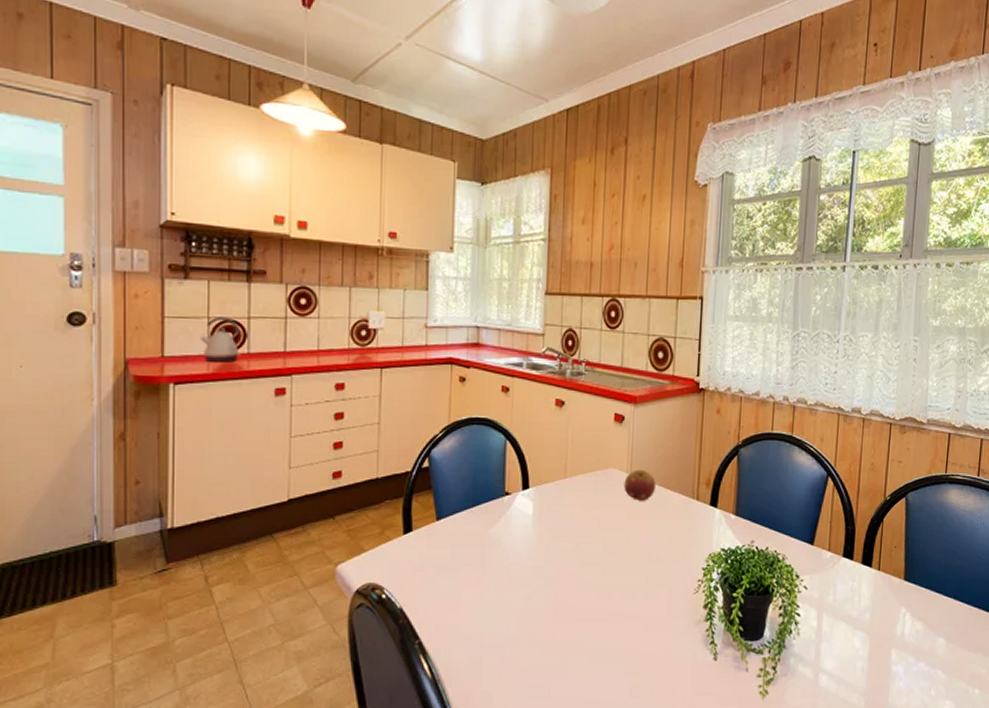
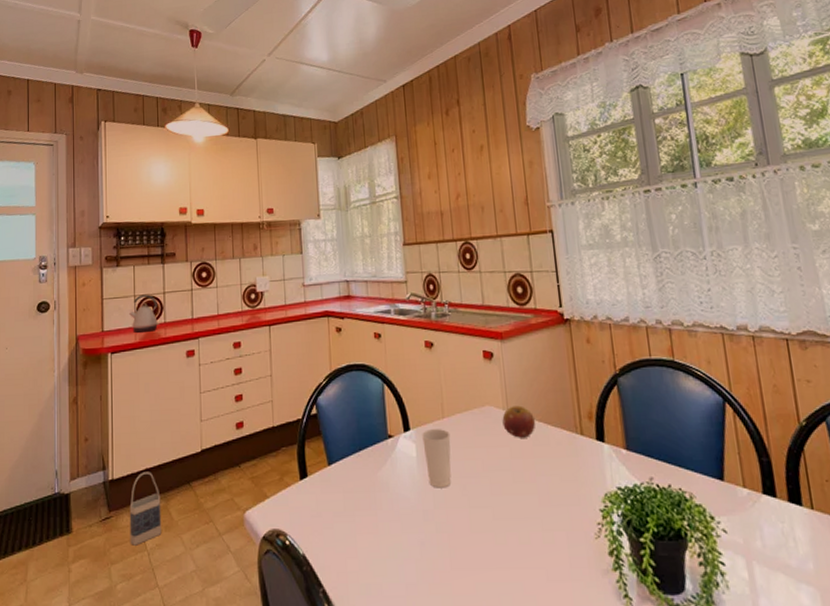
bag: none [193,521,235,599] -> present [129,472,162,546]
cup: none [541,488,570,546] -> present [422,429,452,488]

